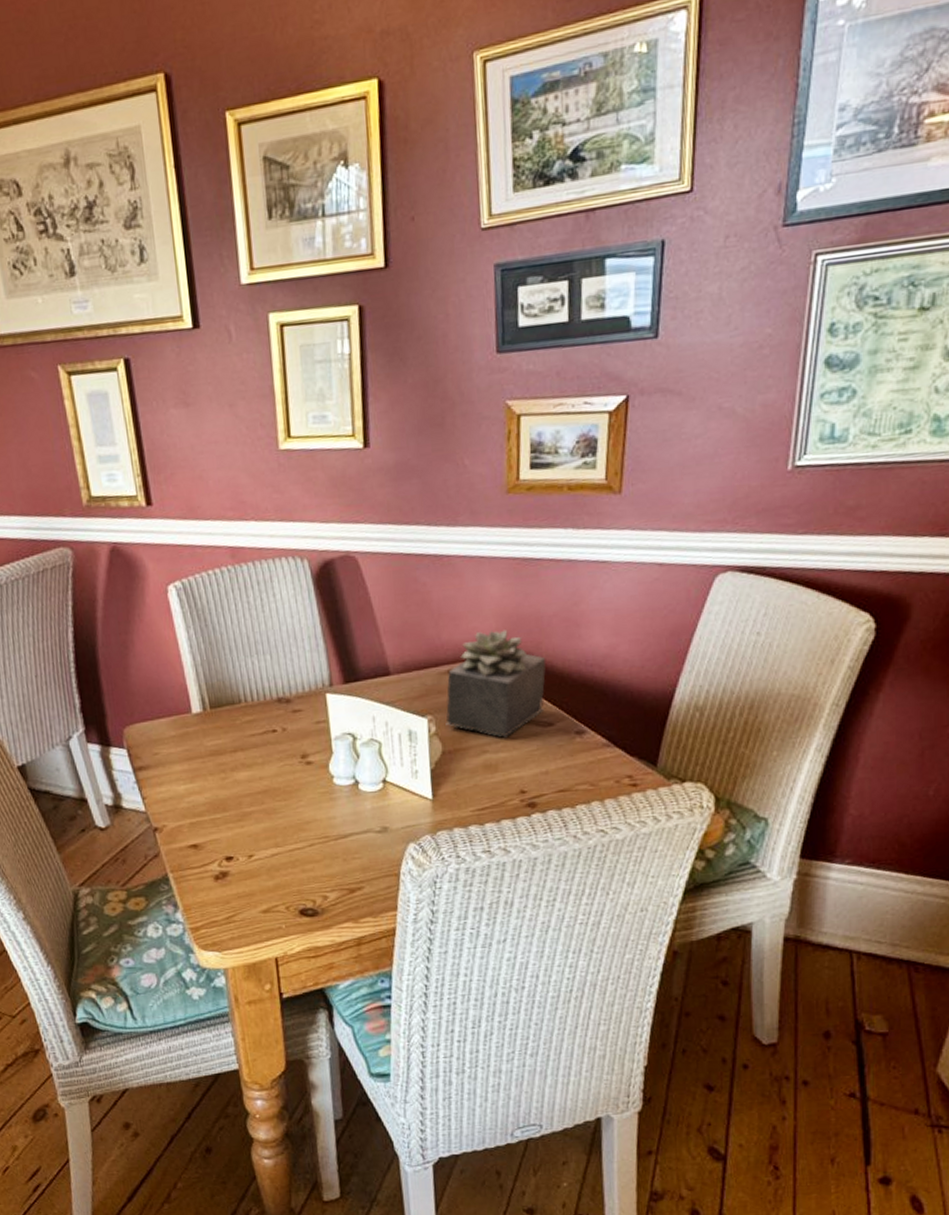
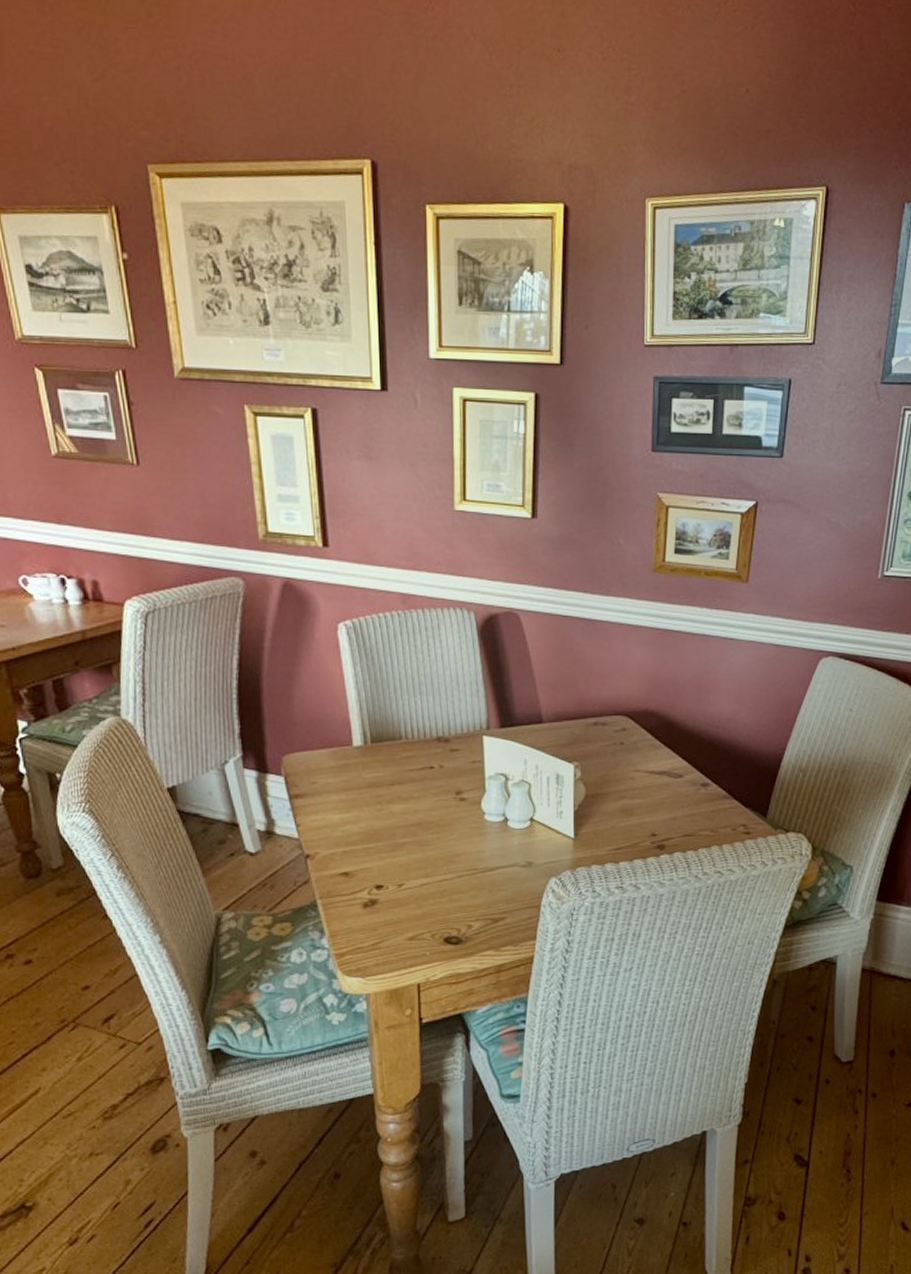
succulent plant: present [446,629,546,738] -> none [590,689,680,786]

